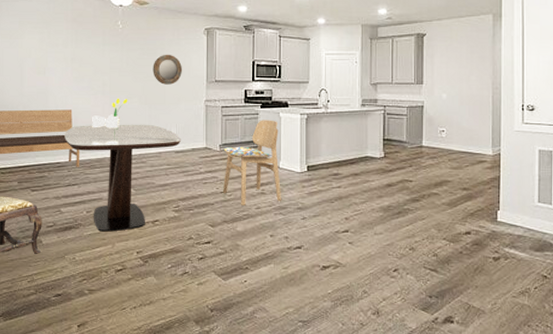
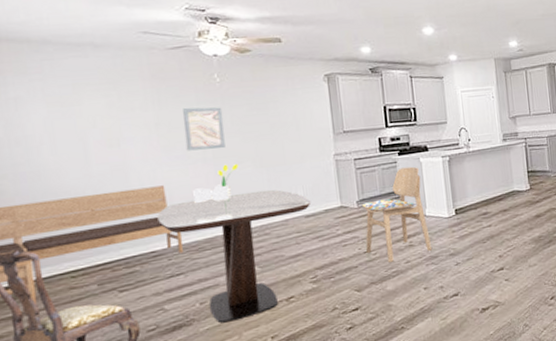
wall art: none [91,47,121,85] -> present [183,107,225,151]
home mirror: present [153,54,182,85] -> none [265,107,303,143]

